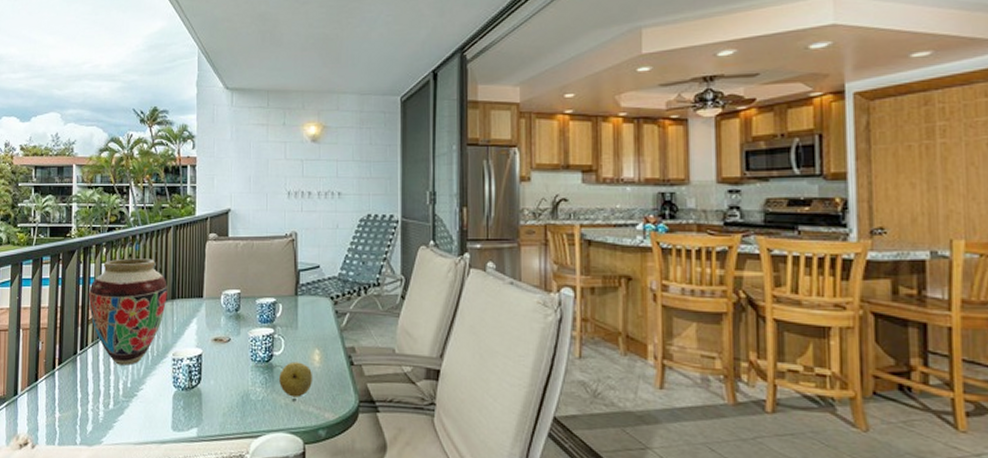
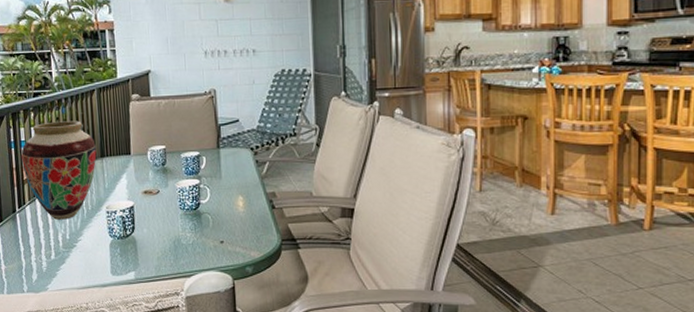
fruit: present [279,361,313,397] -> none [207,208,239,240]

